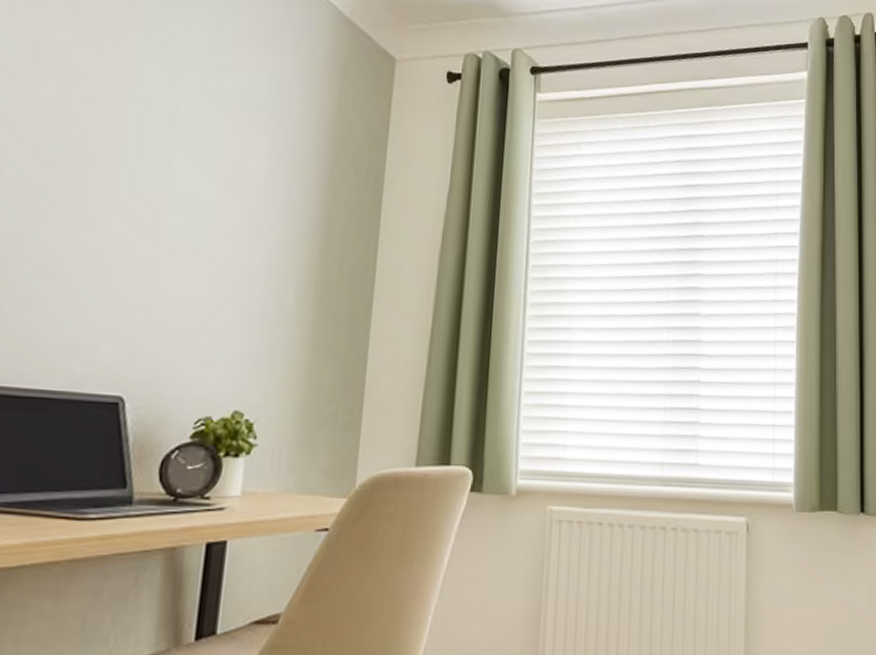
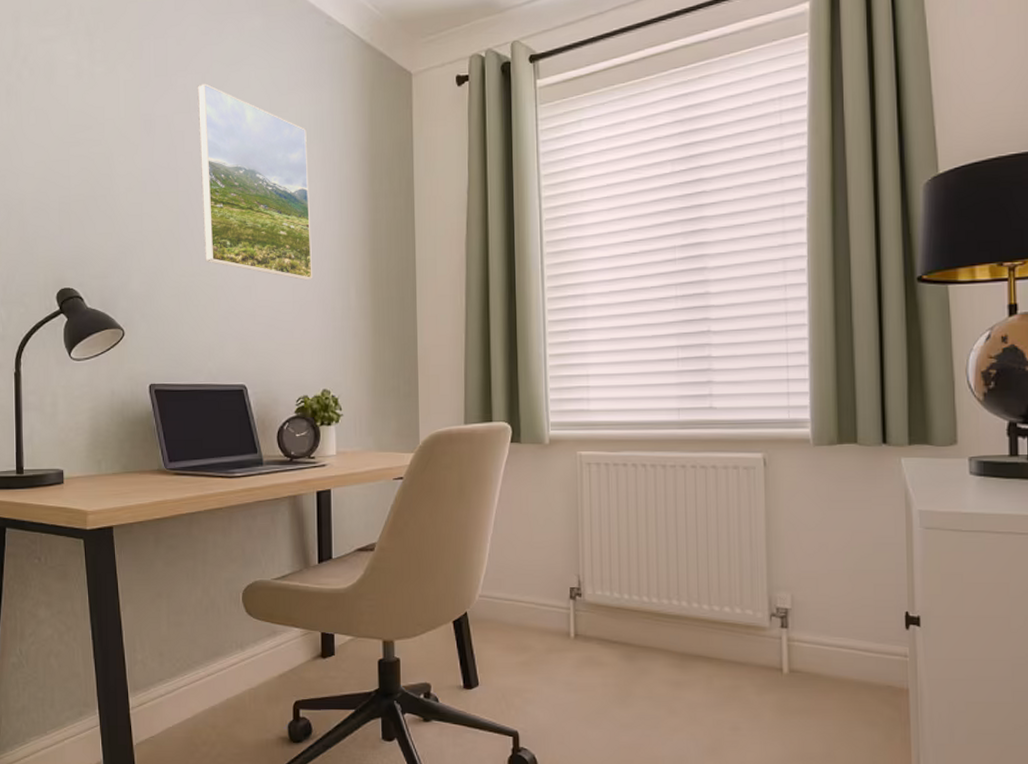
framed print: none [90,19,256,274] -> present [197,83,312,281]

